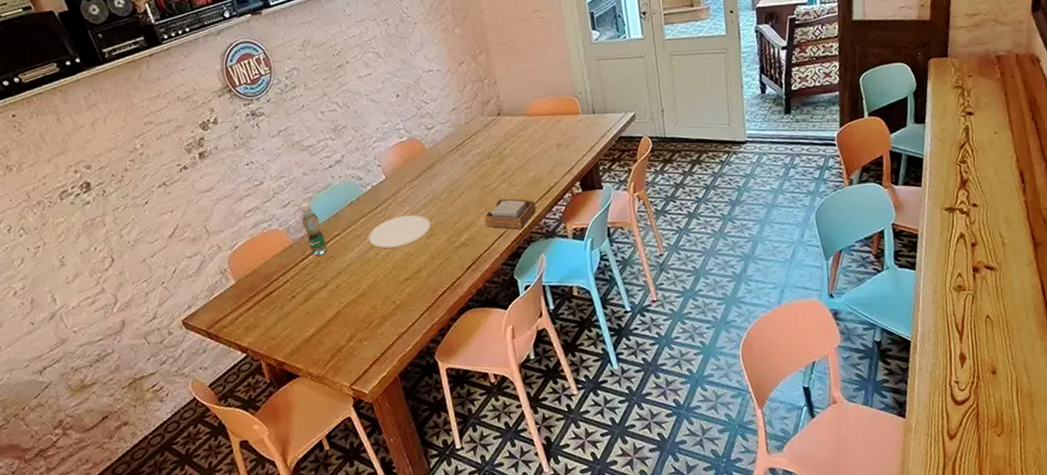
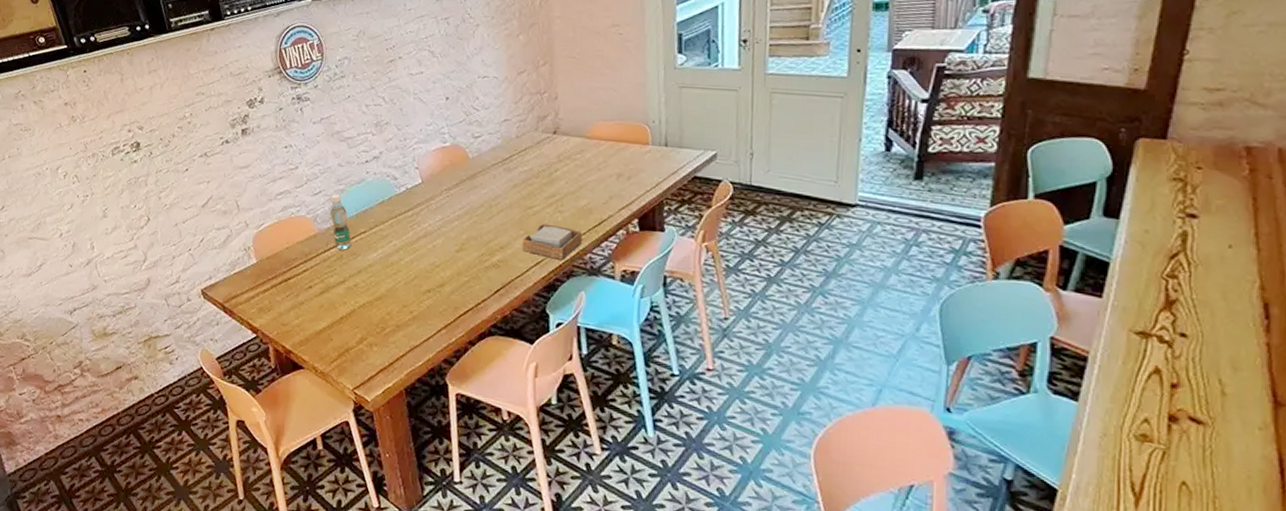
plate: present [368,215,431,248] -> none [394,224,463,256]

